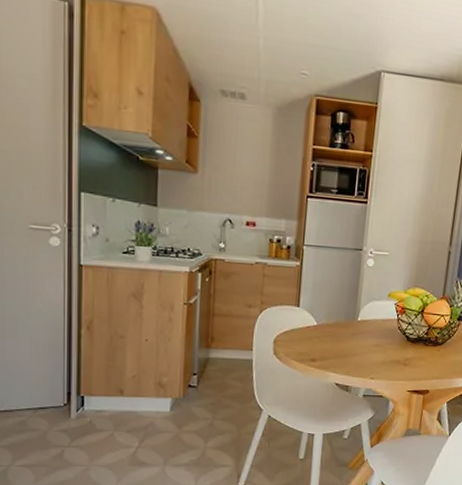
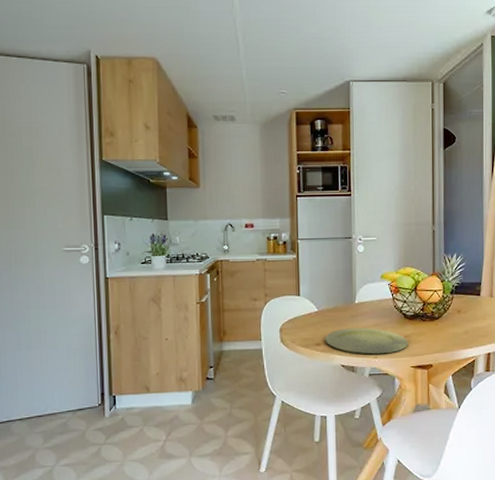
plate: none [321,345,408,376] -> present [325,327,408,355]

